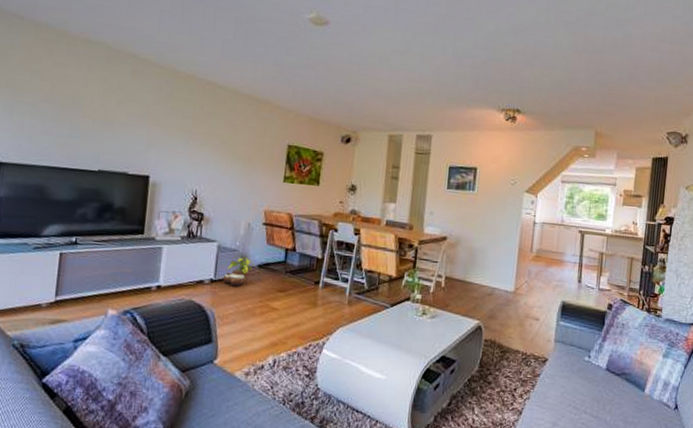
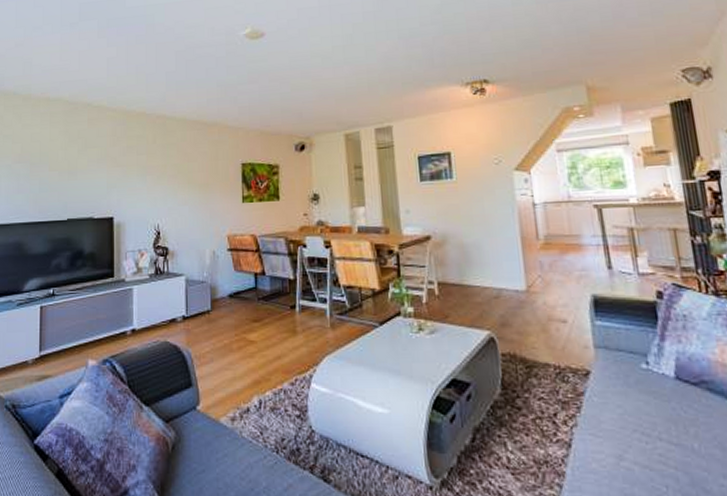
potted plant: present [222,254,254,287] -> none [194,286,224,322]

